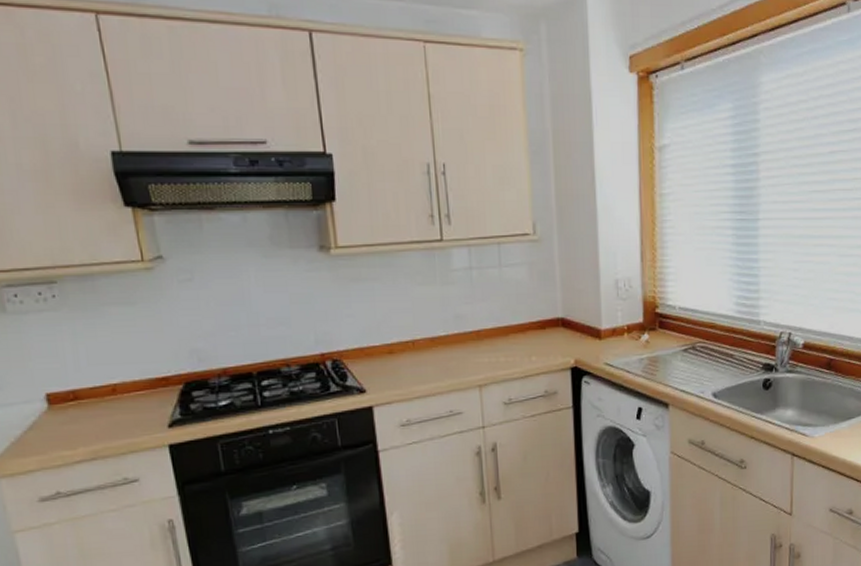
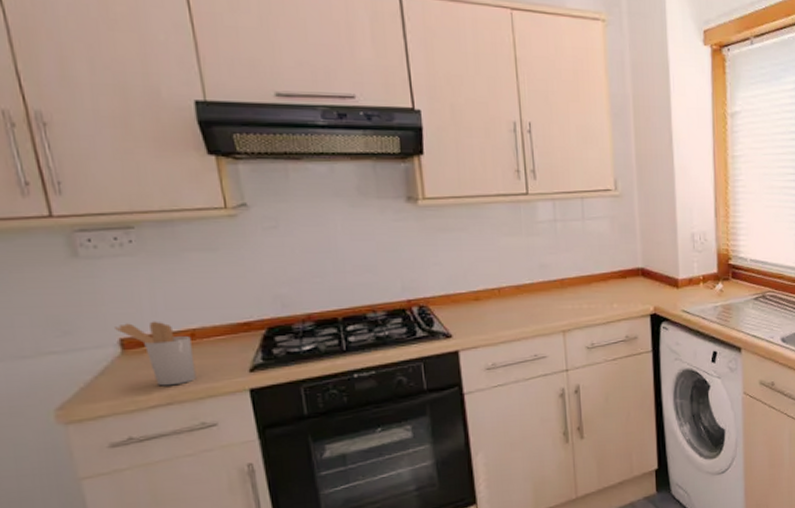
utensil holder: none [41,376,118,441] -> present [115,321,197,386]

